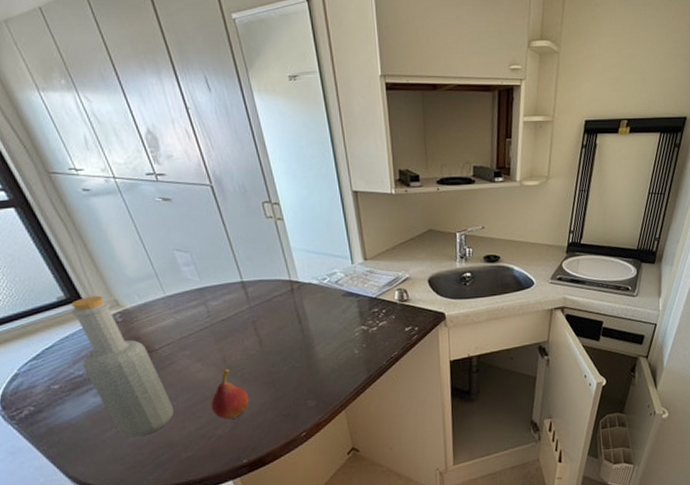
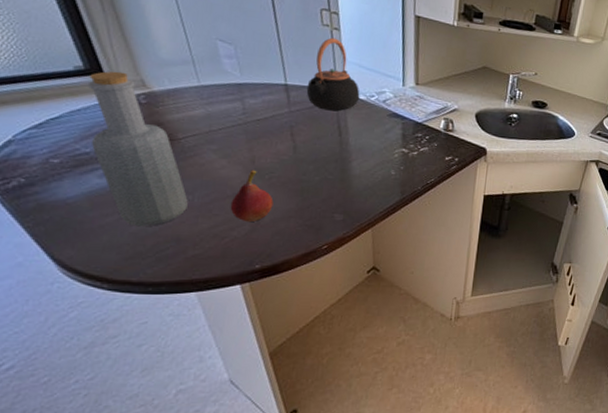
teapot: none [261,228,313,301] -> present [306,37,360,111]

